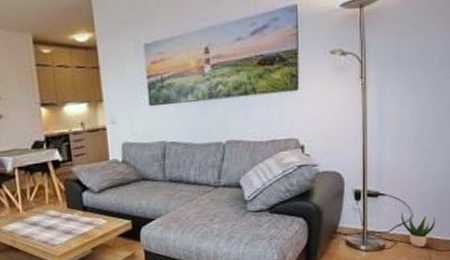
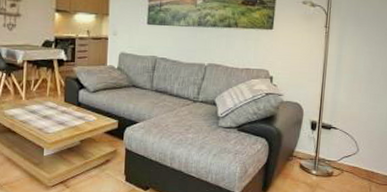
potted plant: present [400,210,435,247] -> none [348,144,377,178]

